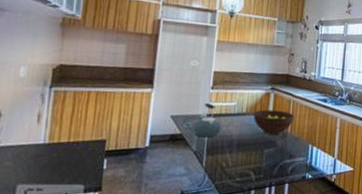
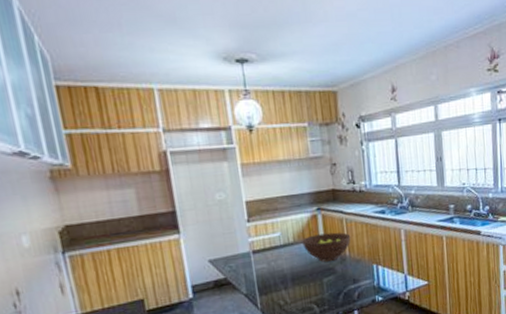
kettle: present [193,102,222,138] -> none [237,238,270,278]

